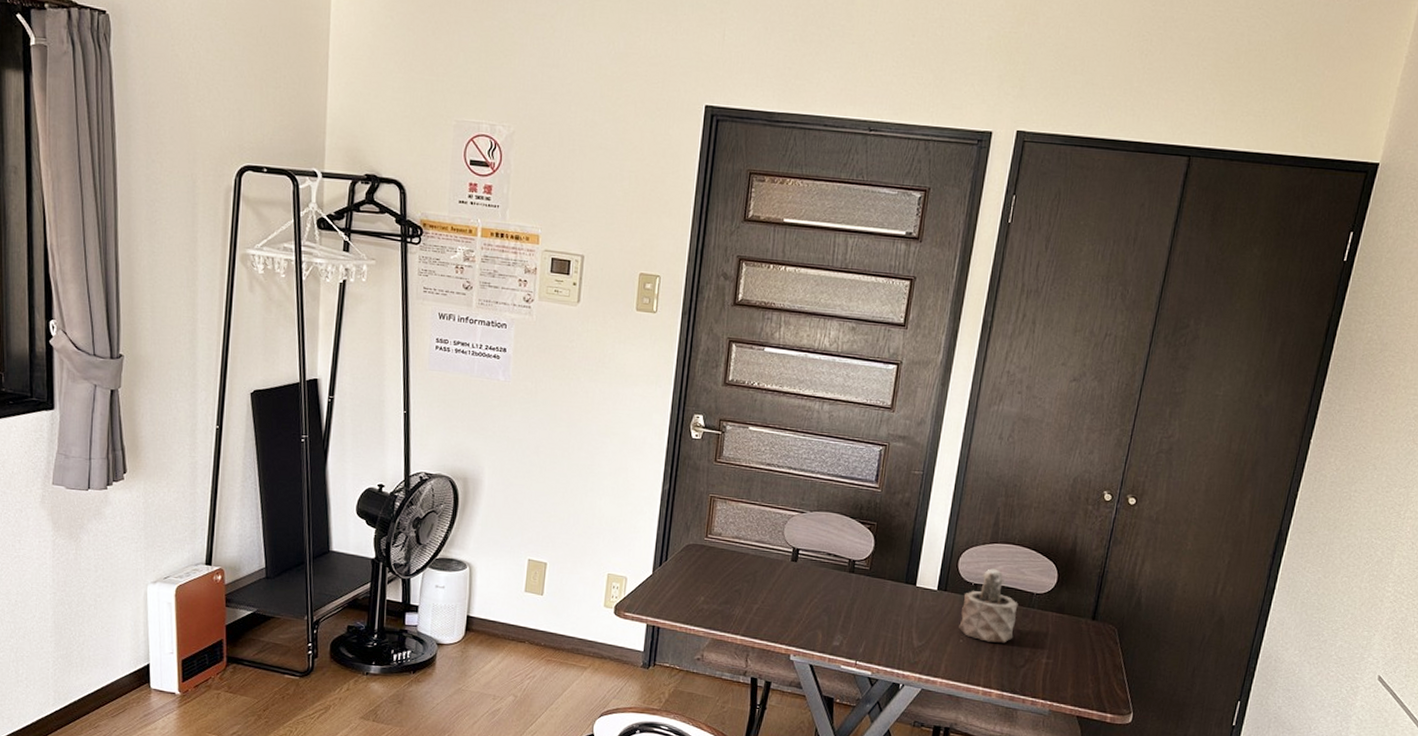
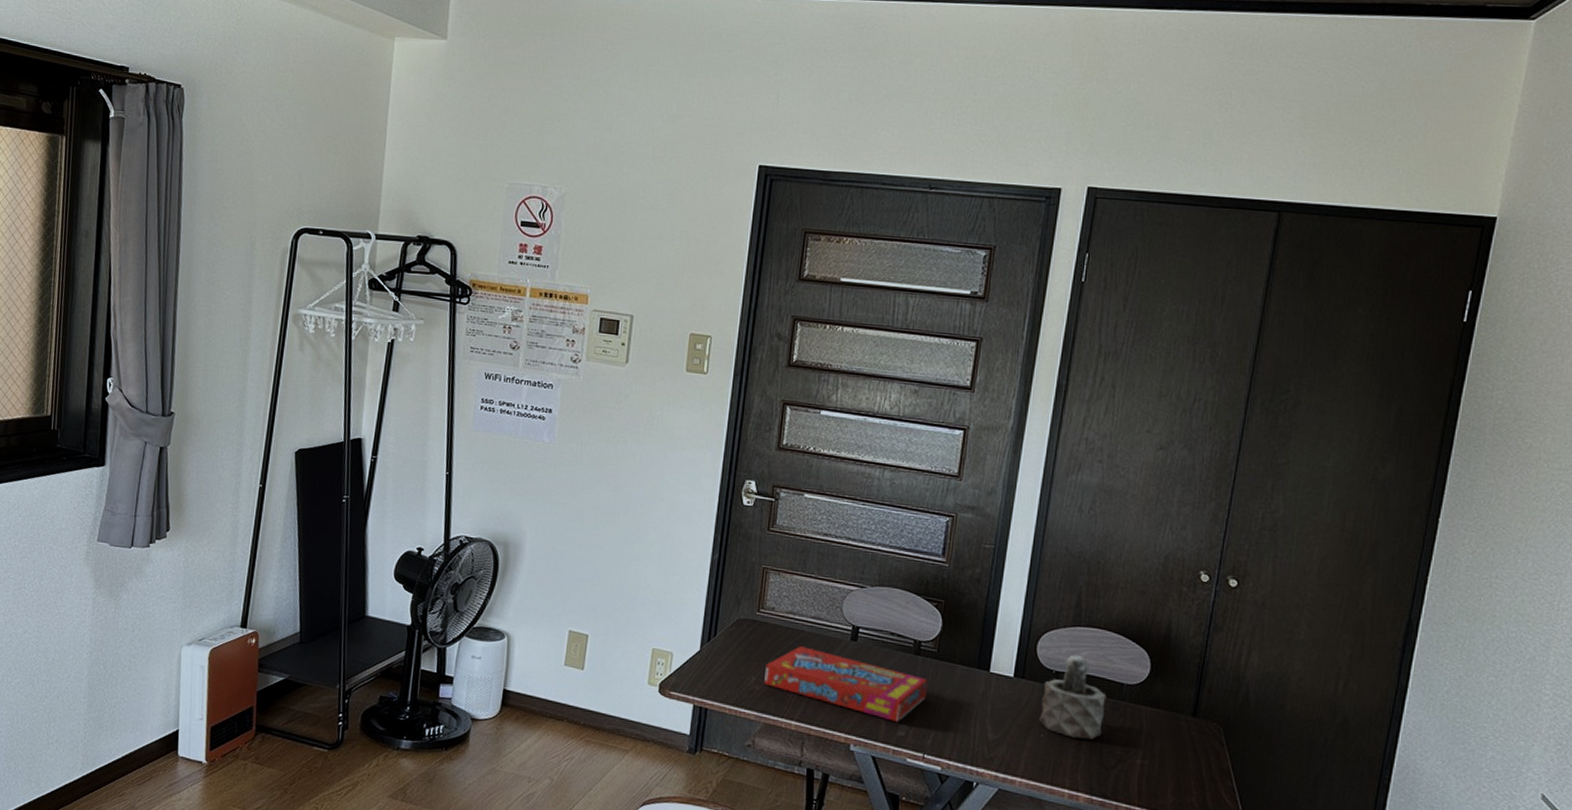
snack box: none [711,568,861,634] -> present [763,646,928,722]

